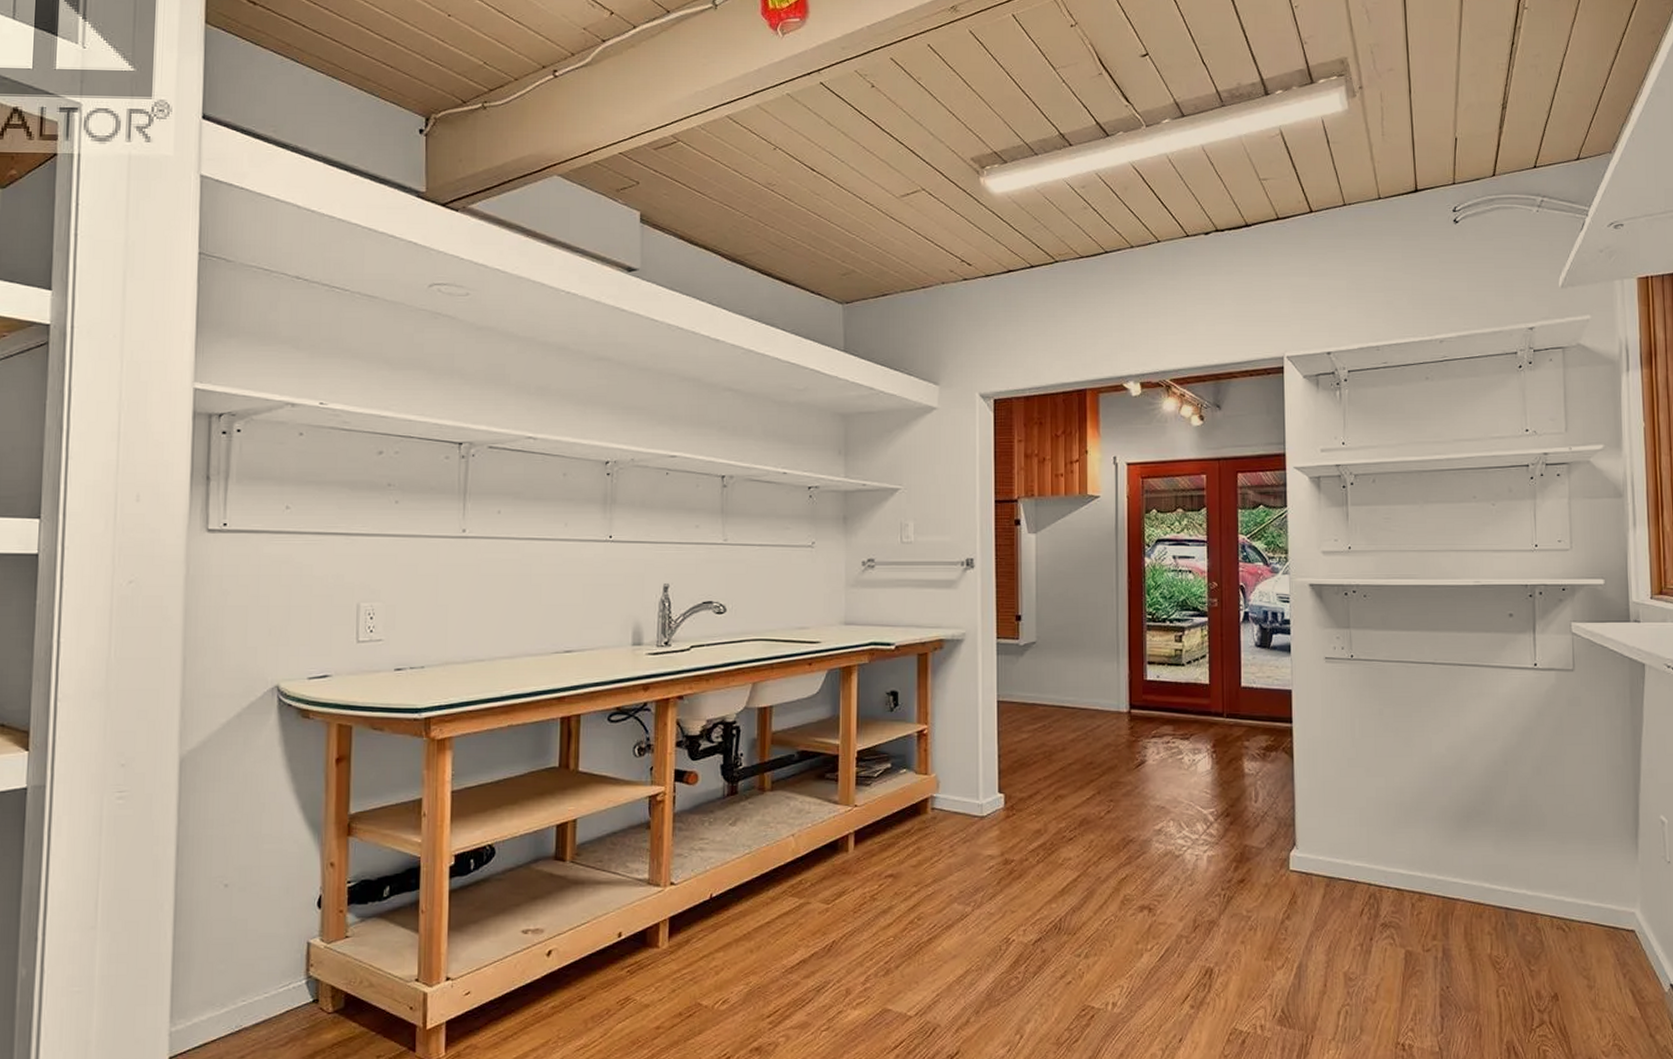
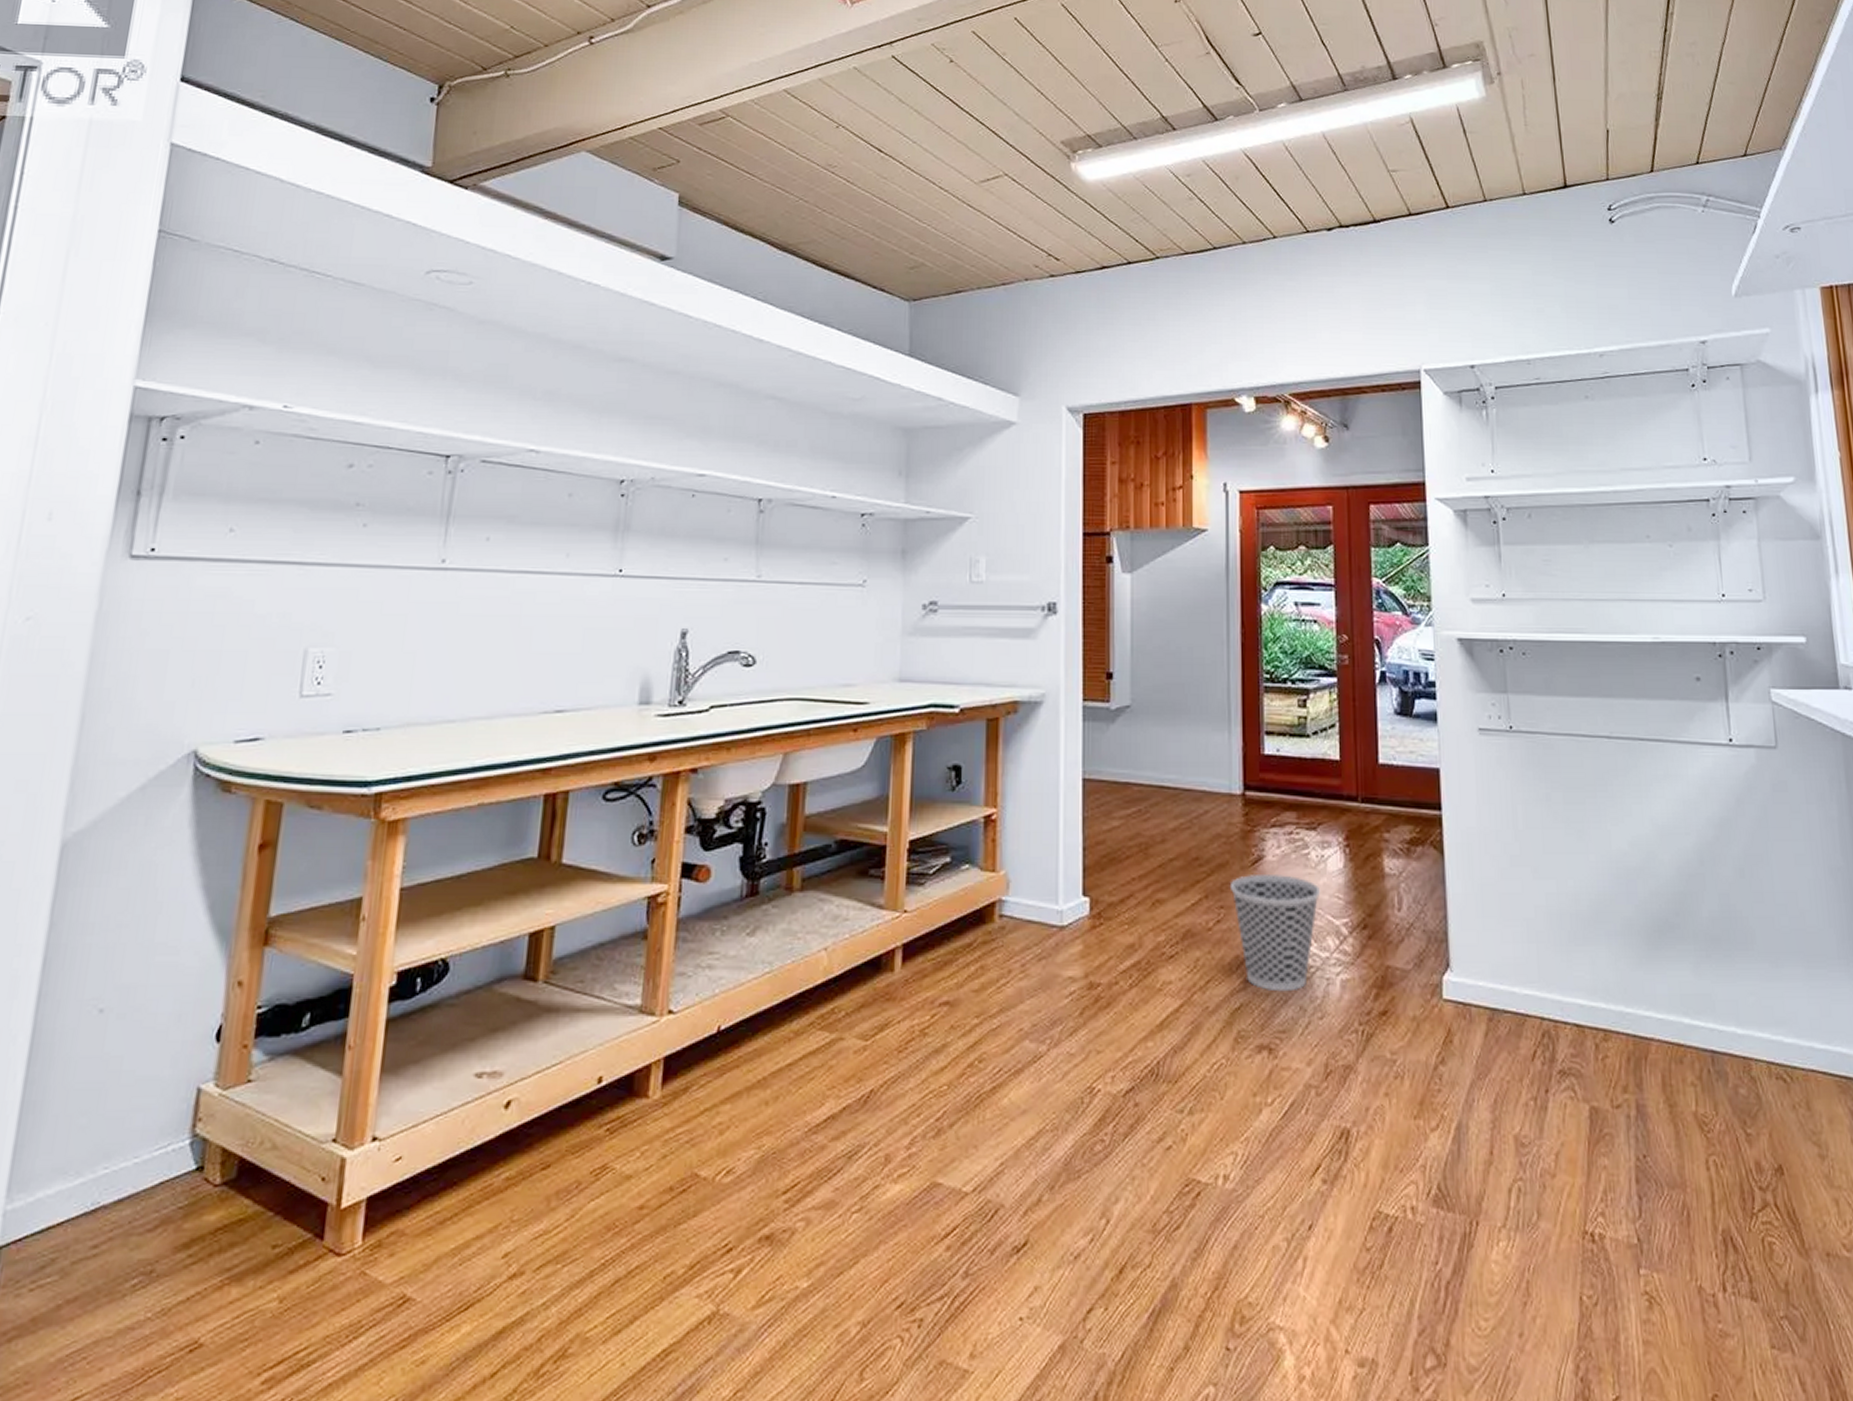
wastebasket: none [1118,774,1192,865] -> present [1229,873,1321,992]

